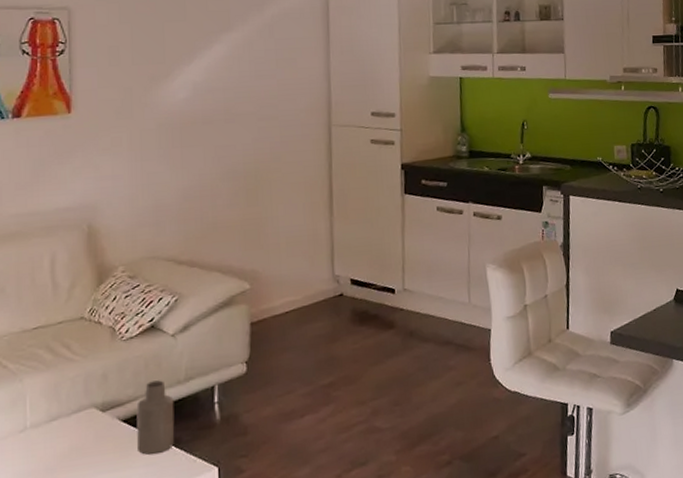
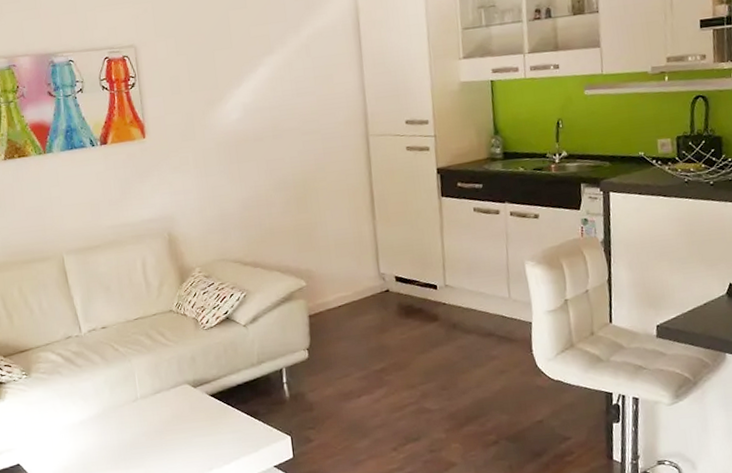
vase: present [136,380,175,455] -> none [220,363,253,424]

